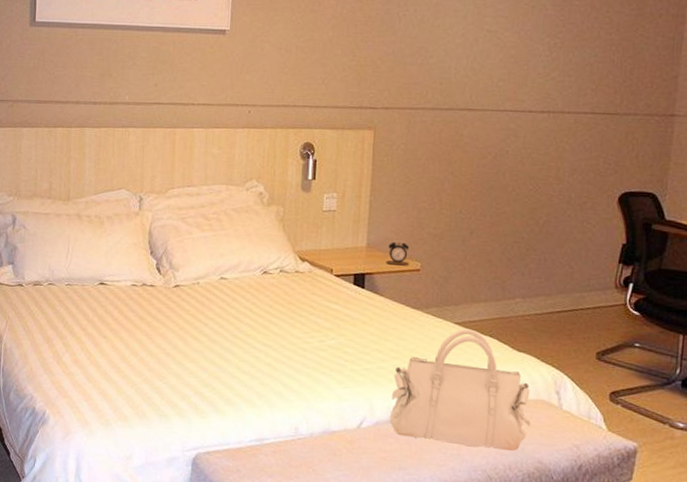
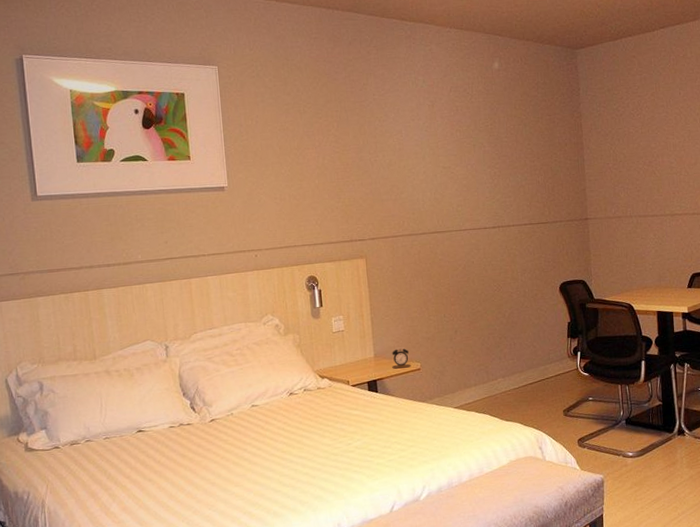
shoulder bag: present [389,328,531,451] -> none [413,410,525,511]

